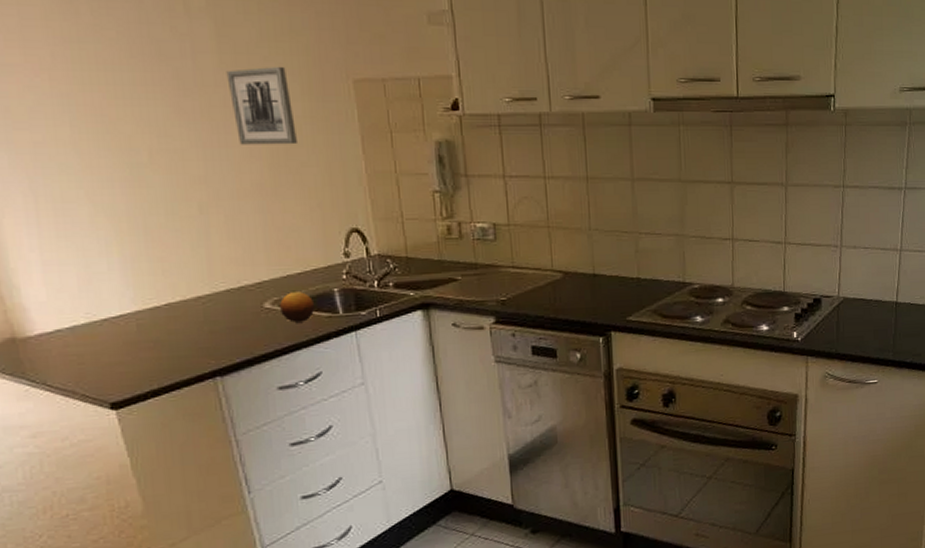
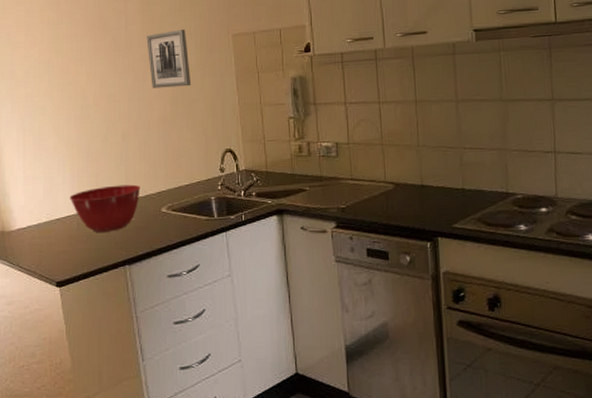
mixing bowl: none [121,272,231,336] -> present [69,184,140,232]
fruit: present [280,292,316,323] -> none [173,199,197,224]

